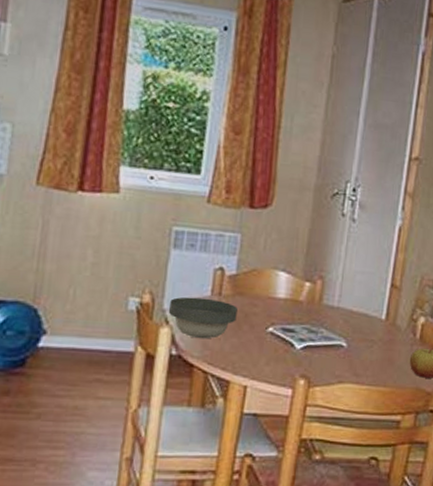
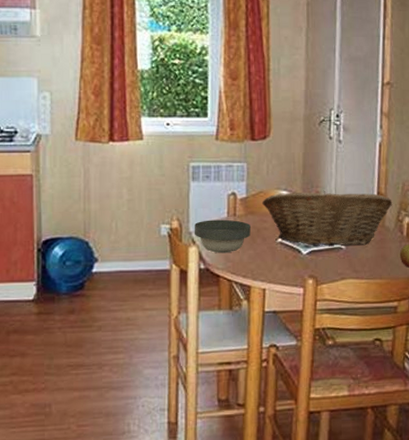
fruit basket: none [253,273,408,345] -> present [261,190,393,246]

